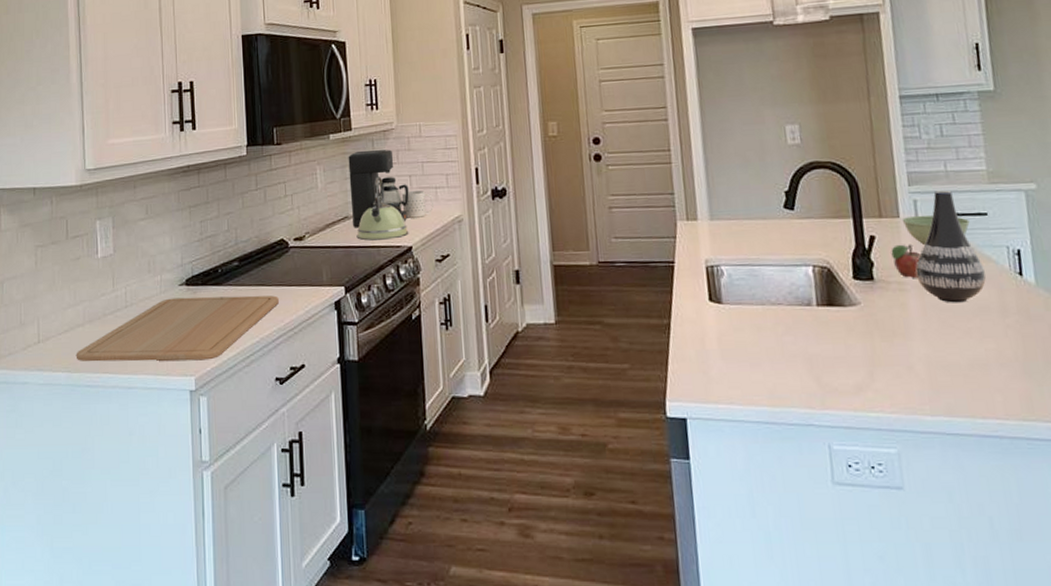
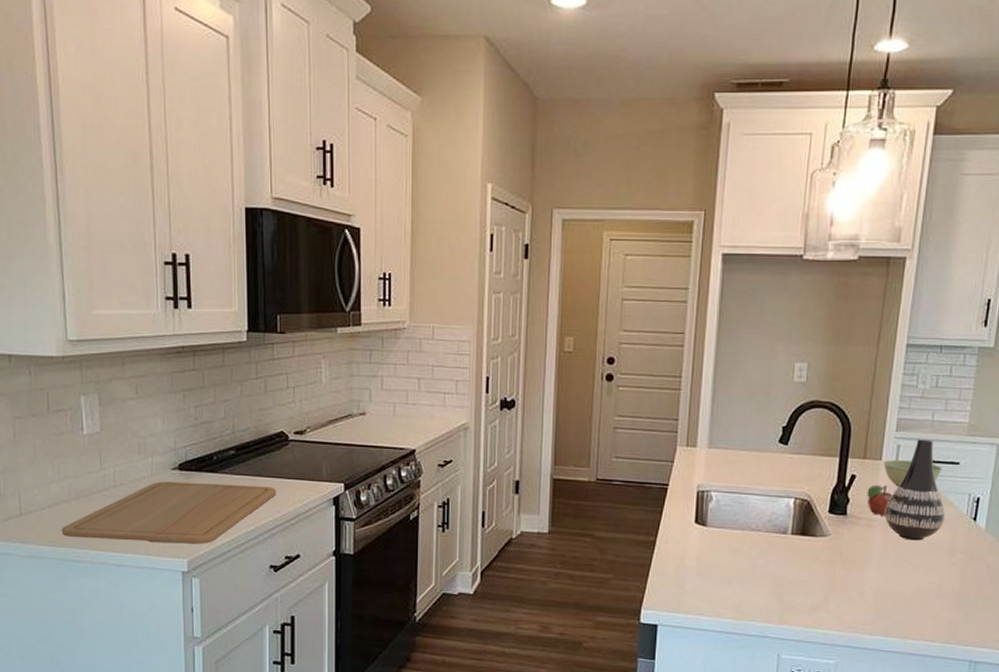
coffee maker: present [348,149,409,228] -> none [355,348,416,427]
kettle: present [356,176,409,241] -> none [359,376,413,441]
mug: present [401,190,435,218] -> none [408,394,442,422]

